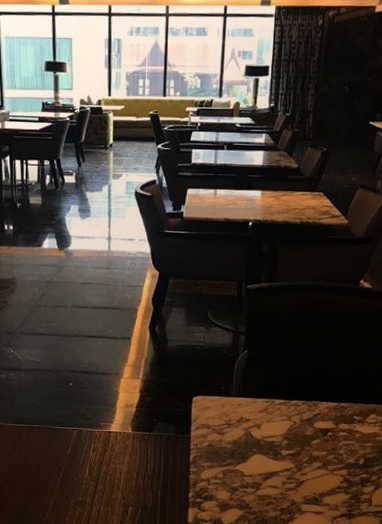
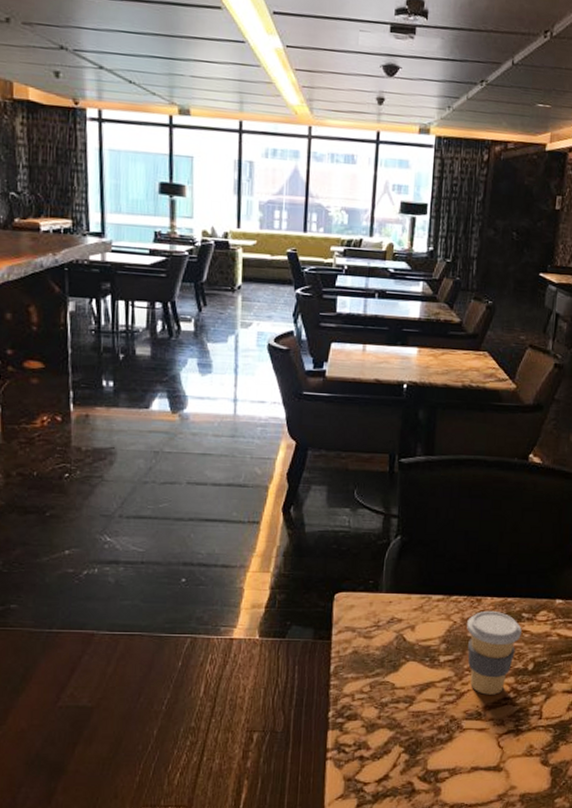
coffee cup: none [305,413,354,484] -> present [467,610,522,695]

